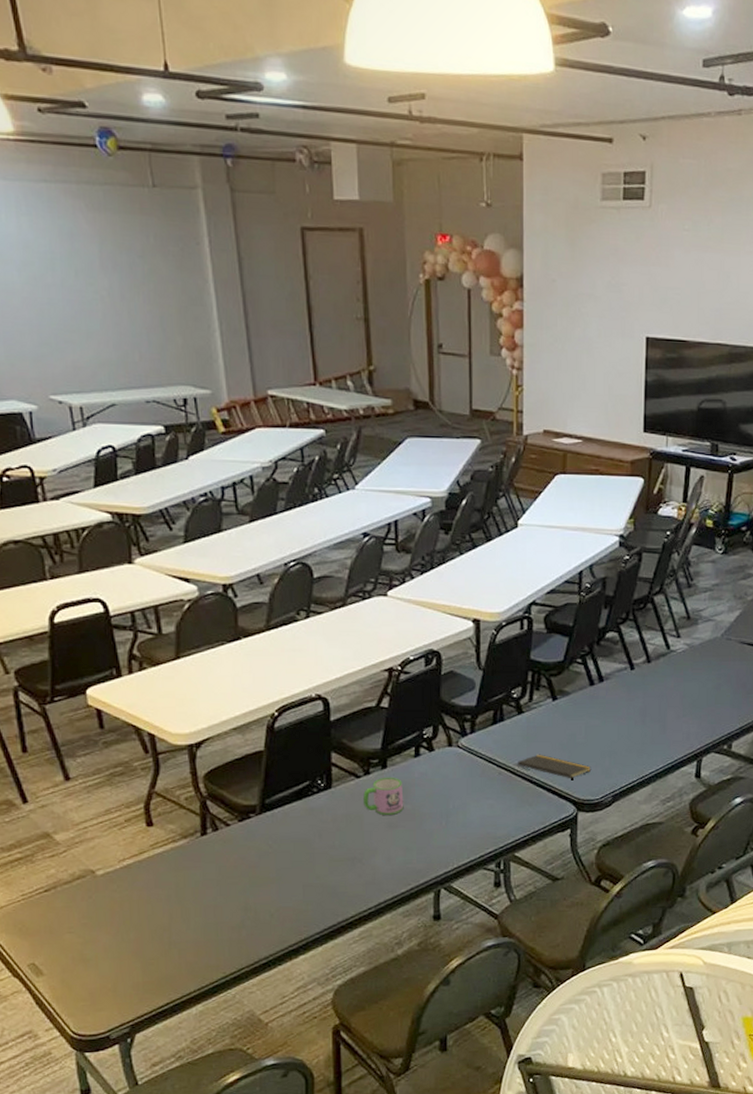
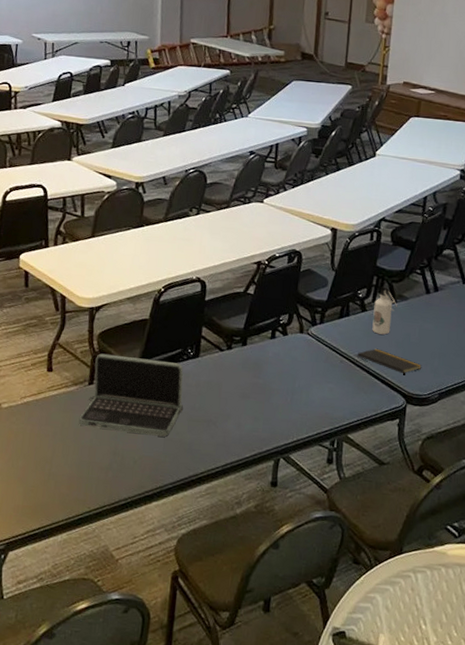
laptop: none [195,797,321,884] -> present [78,353,184,437]
mug: present [363,777,404,815] -> none [223,353,258,387]
water bottle: none [532,682,559,738] -> present [372,286,398,335]

